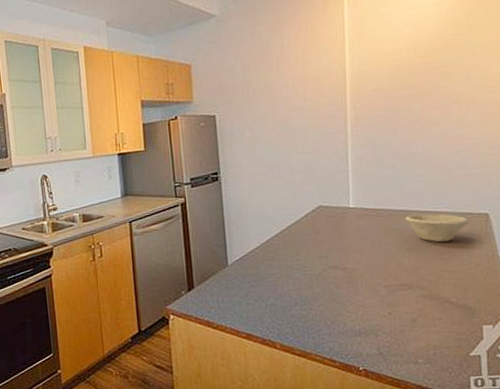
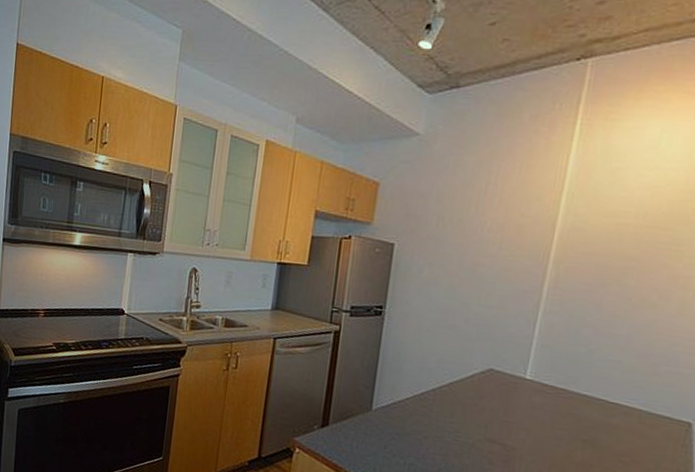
bowl: present [404,213,470,243] -> none [588,402,667,444]

